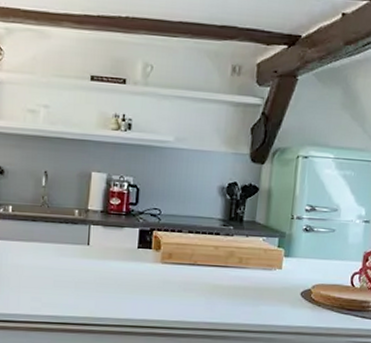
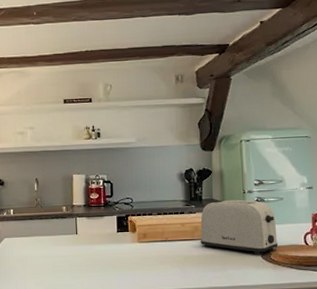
toaster: none [233,224,323,291] -> present [200,199,279,254]

